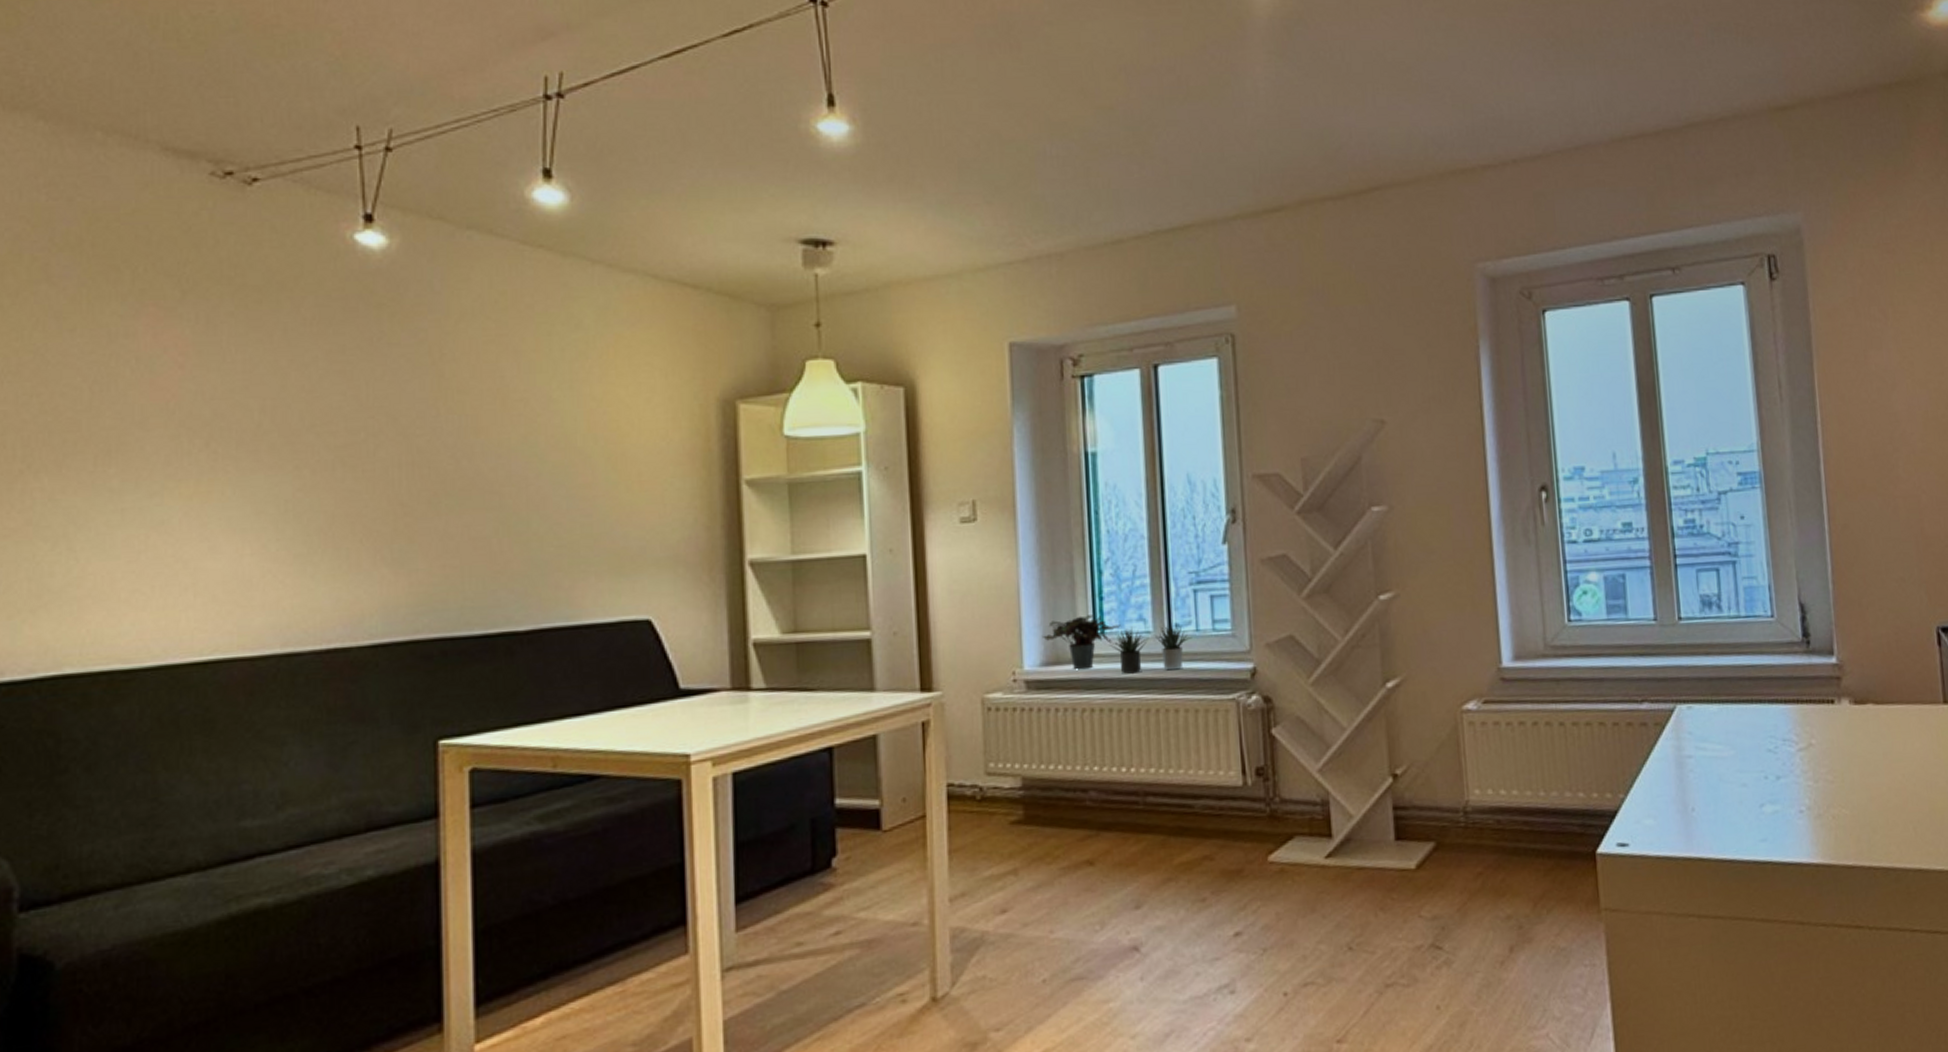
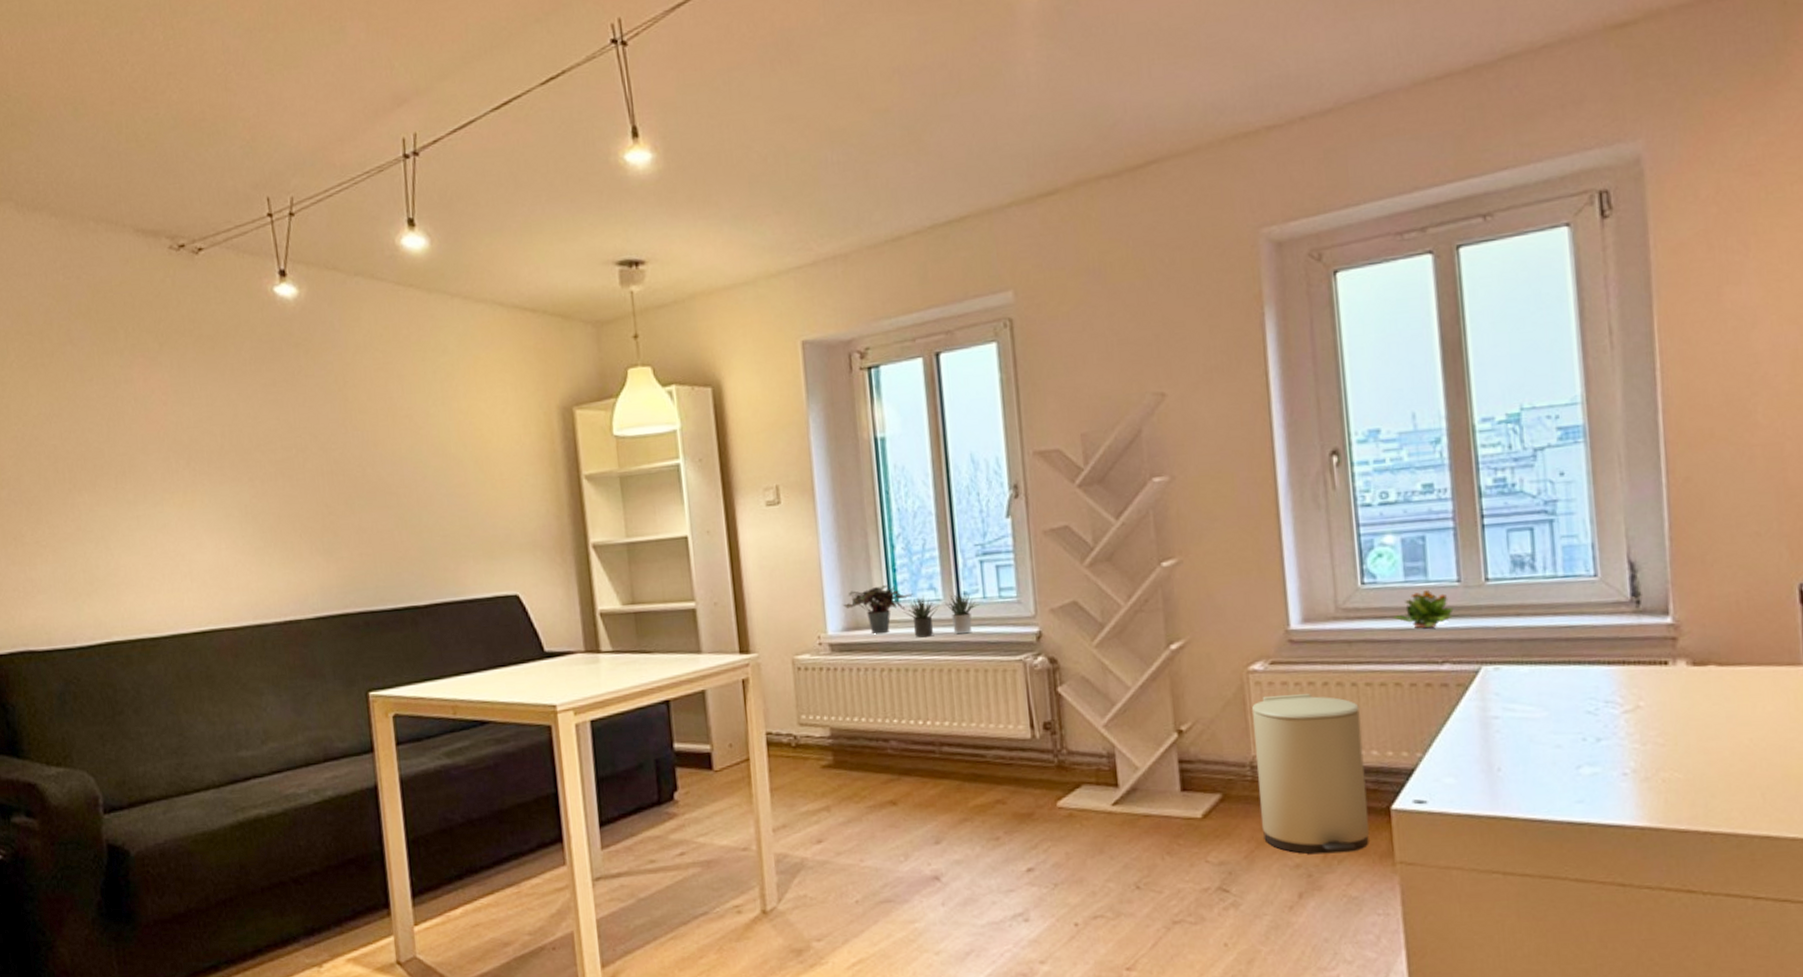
pedal bin: none [1466,734,1577,904] -> present [1252,694,1370,855]
potted flower: none [1597,627,1651,667] -> present [1393,589,1454,629]

